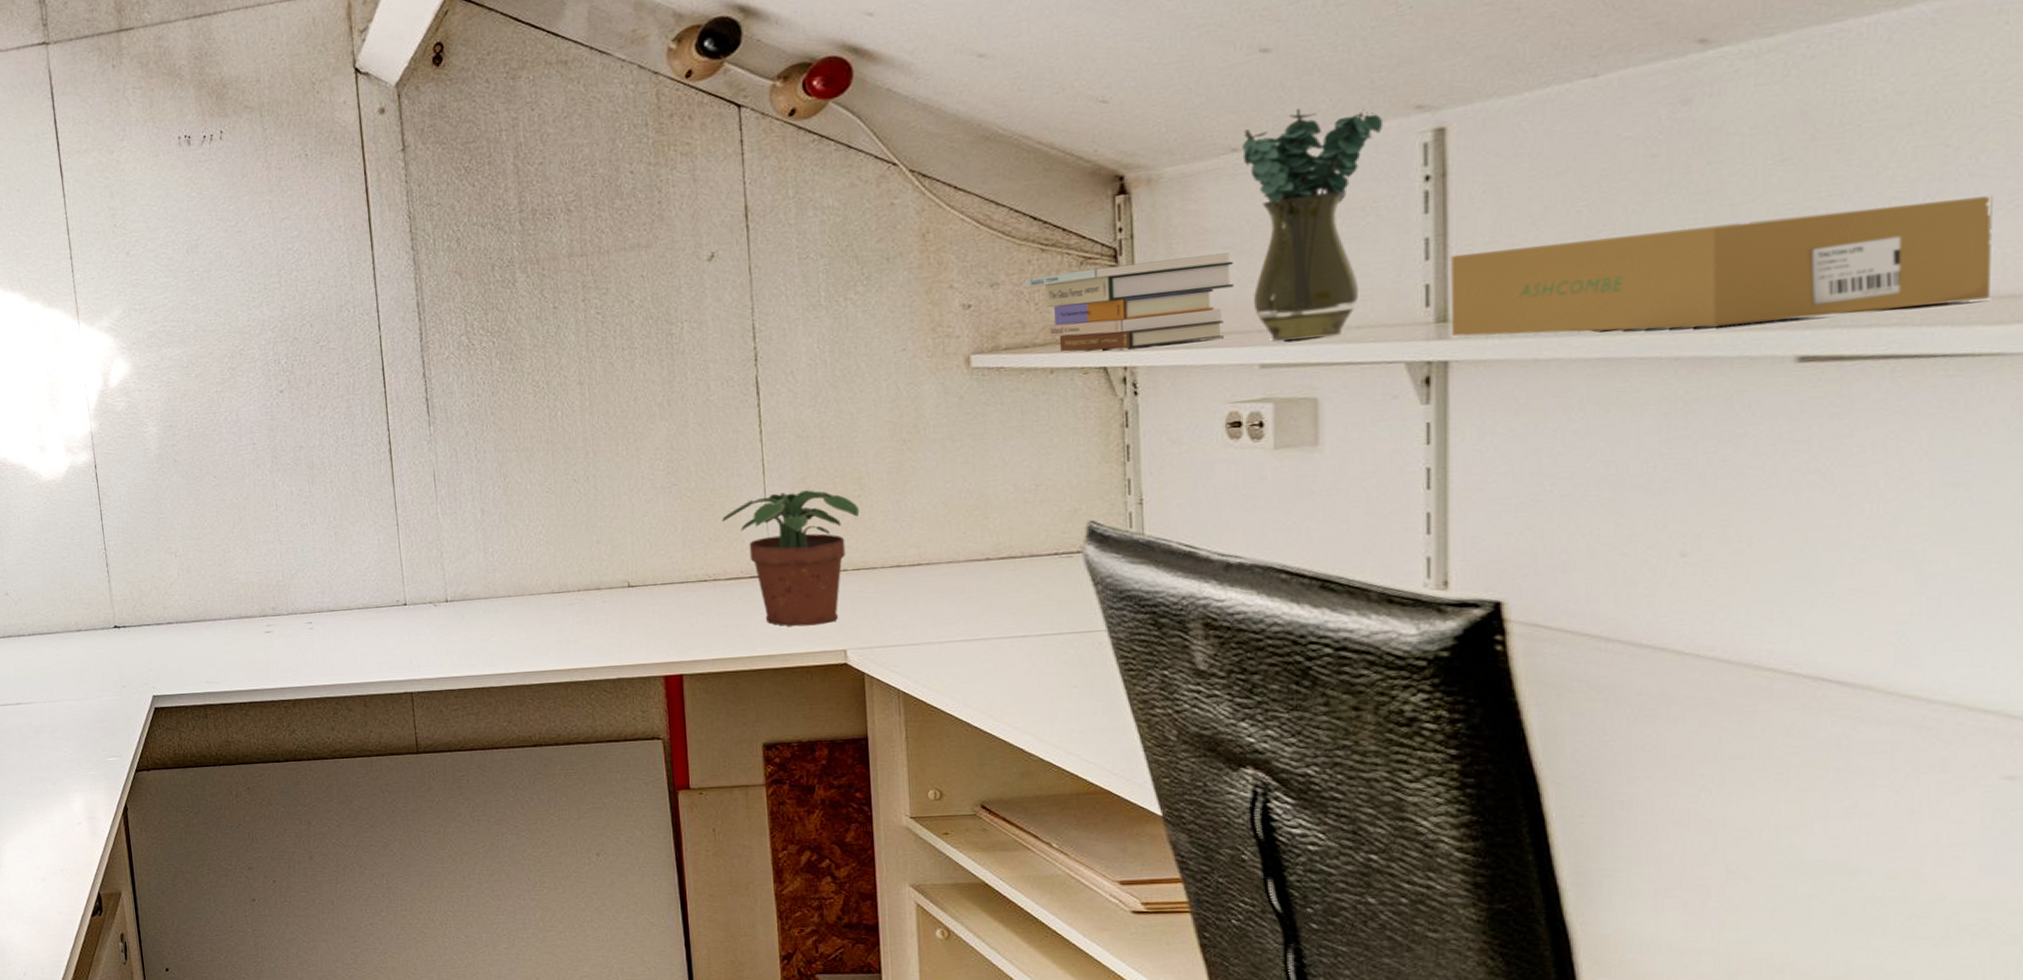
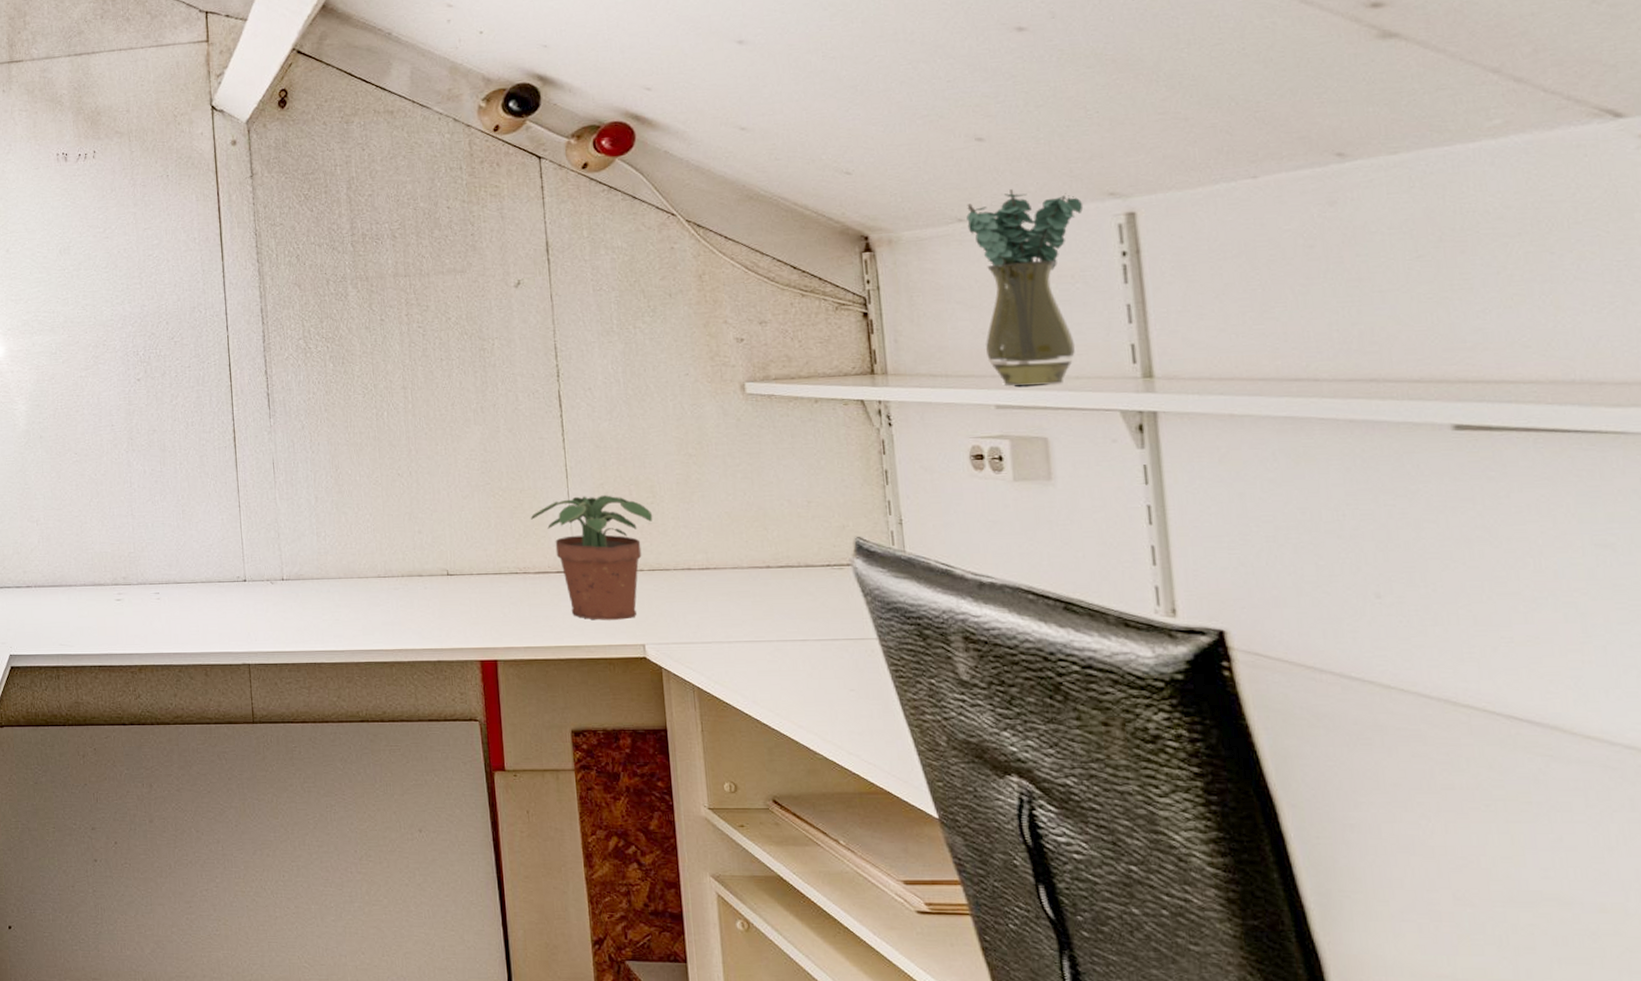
books: present [1025,252,1234,352] -> none [789,307,968,385]
box: present [1450,195,1993,337] -> none [1150,297,1607,395]

